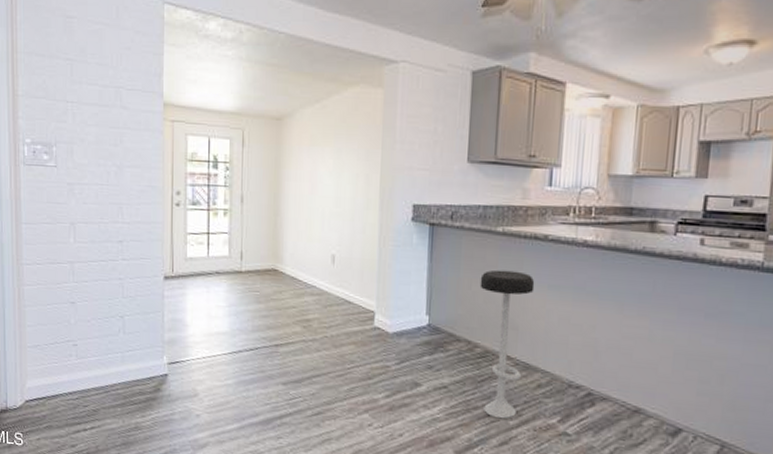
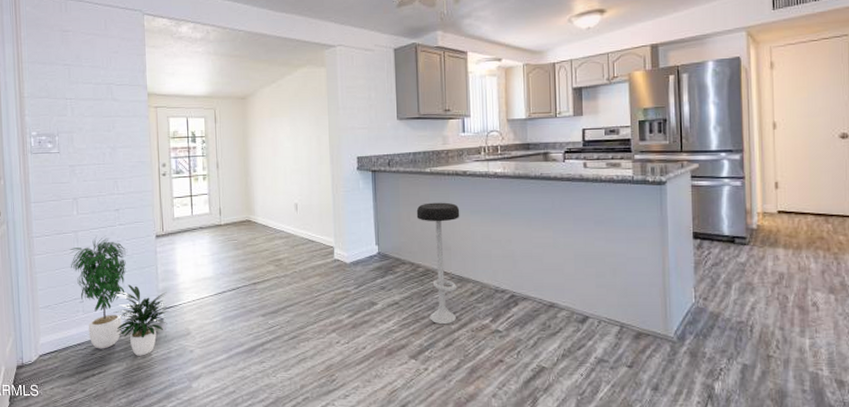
potted plant: none [63,270,175,415] -> present [69,235,169,356]

